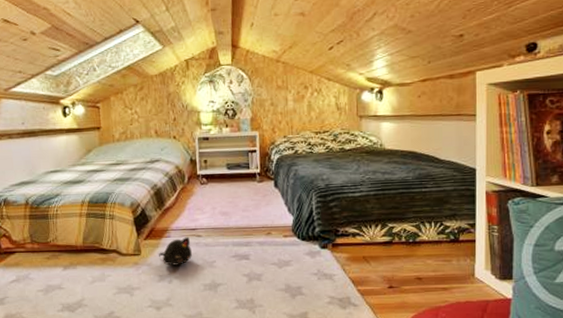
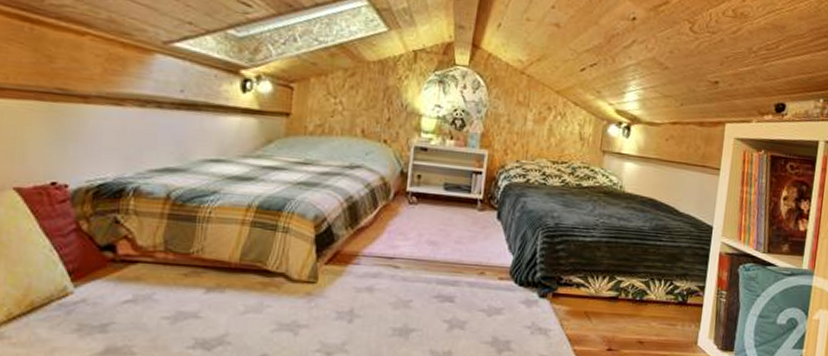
plush toy: present [159,237,192,266] -> none [341,267,385,302]

